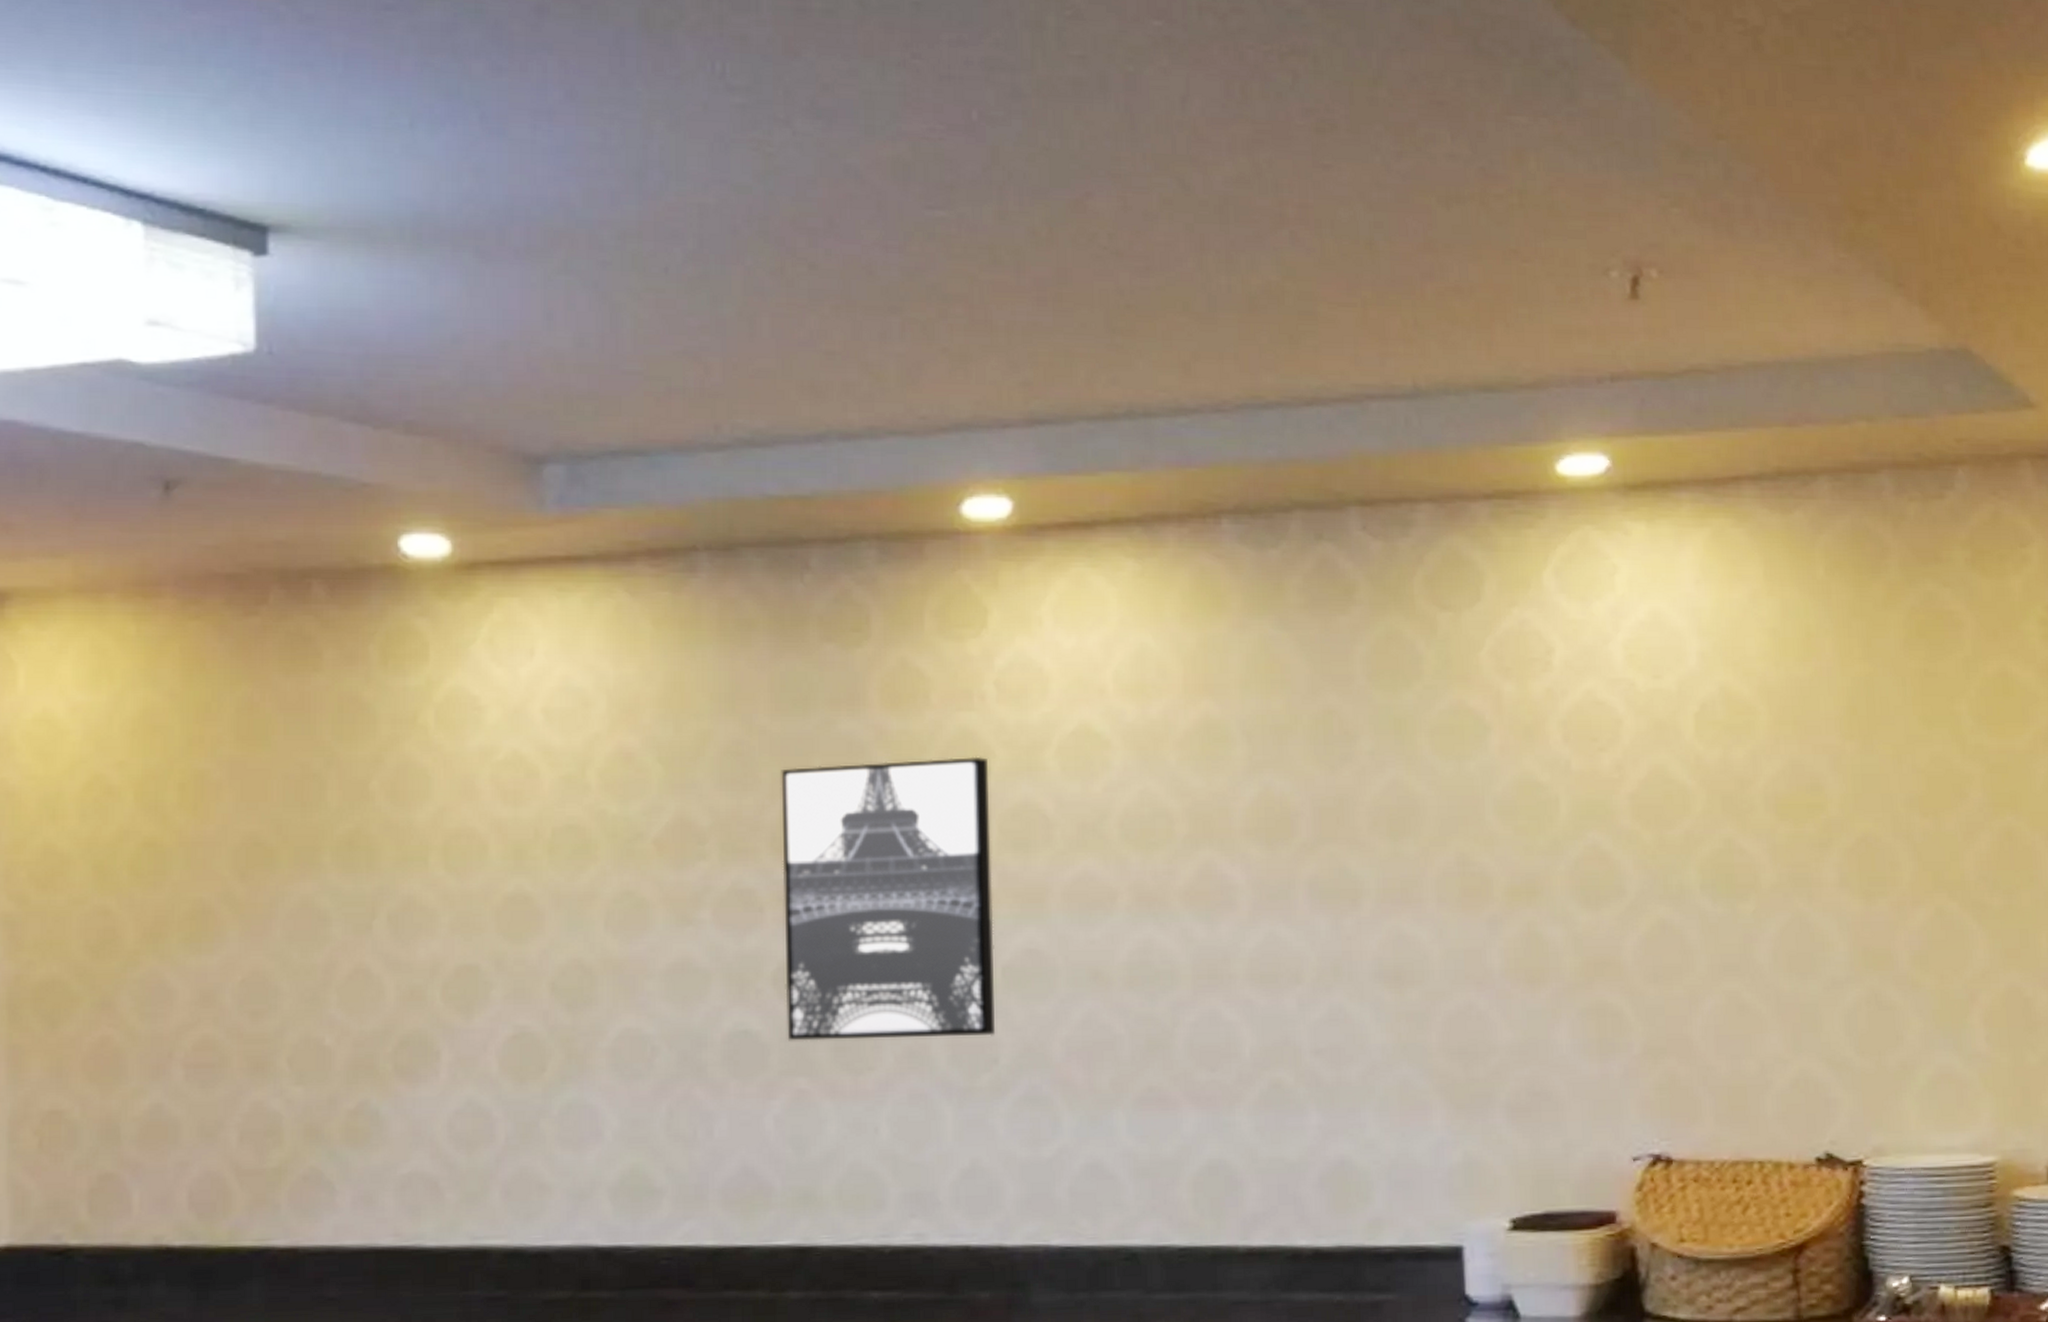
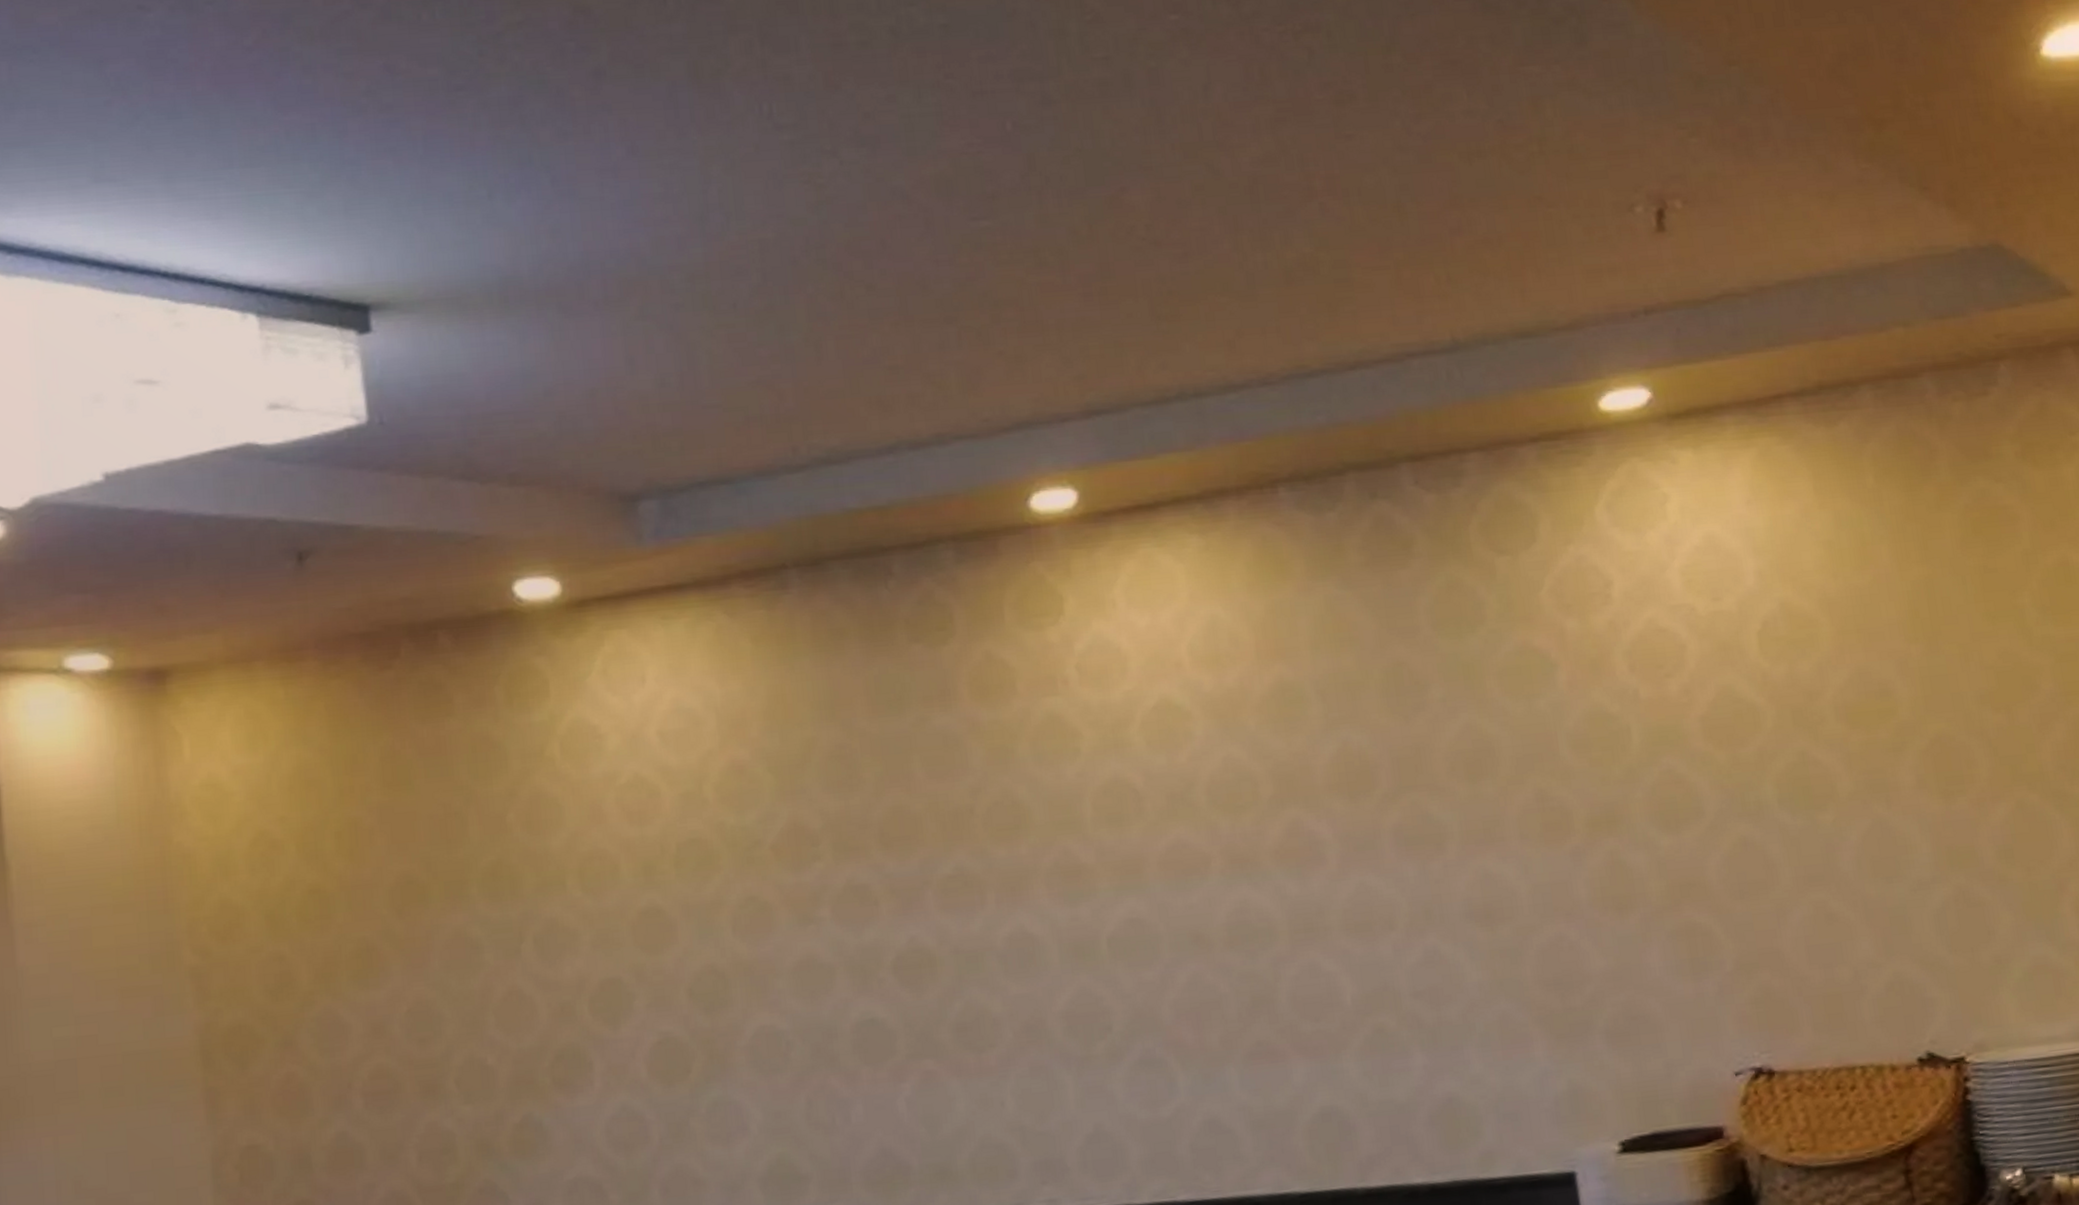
wall art: present [781,756,995,1041] -> none [883,738,1106,1026]

